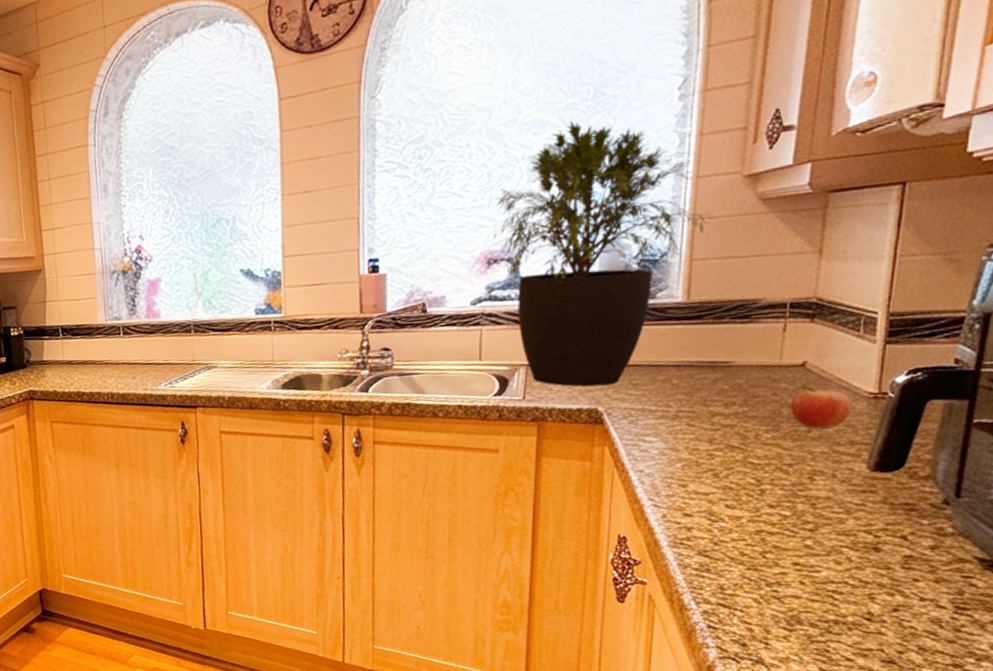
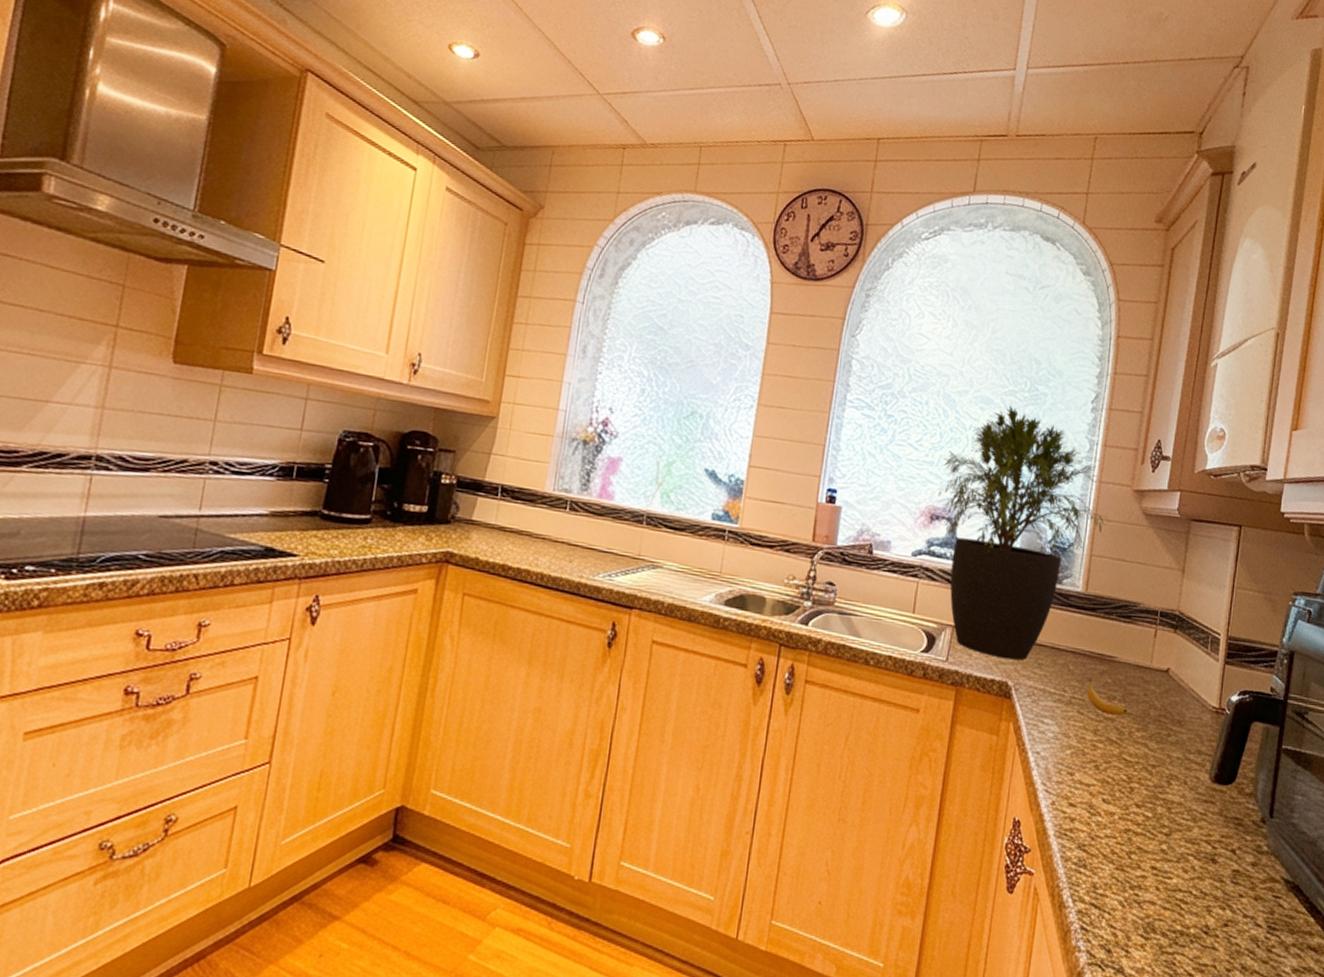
fruit: none [698,390,752,422] -> present [1087,679,1128,717]
fruit: present [791,386,852,429] -> none [1156,691,1201,735]

